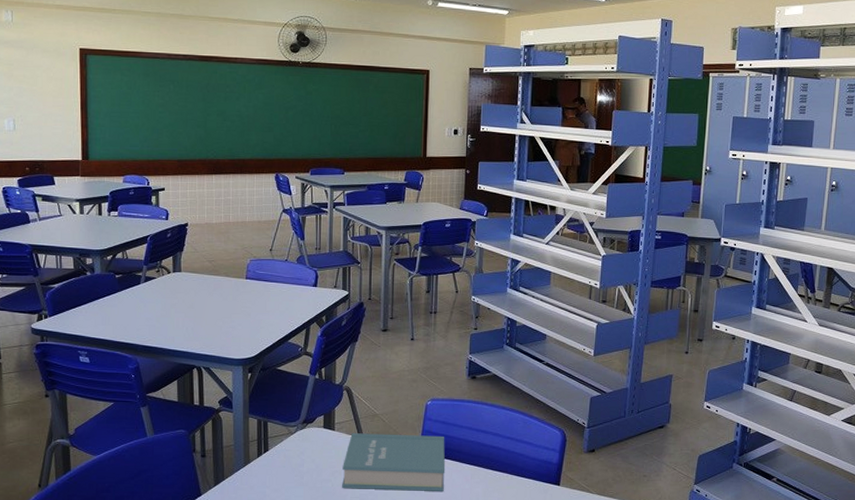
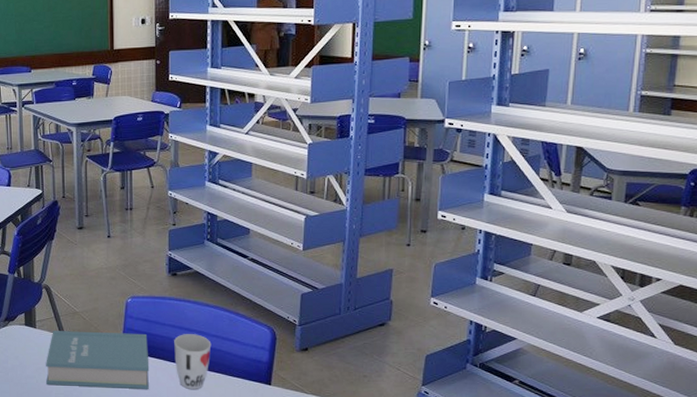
cup: none [470,436,506,491] -> present [174,334,212,389]

